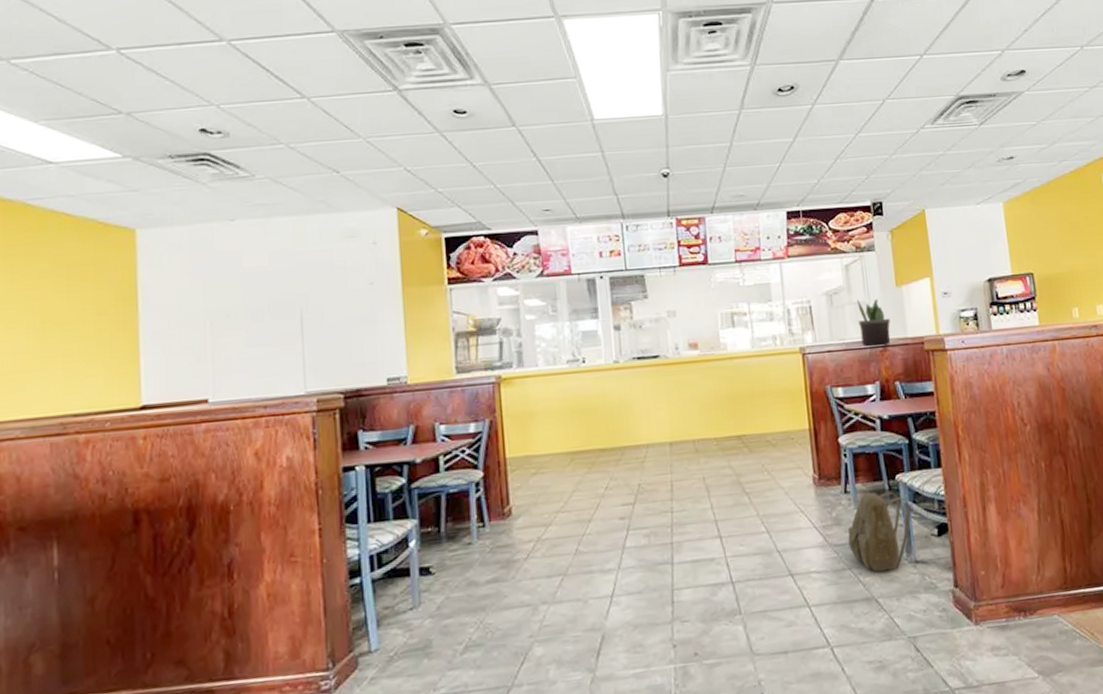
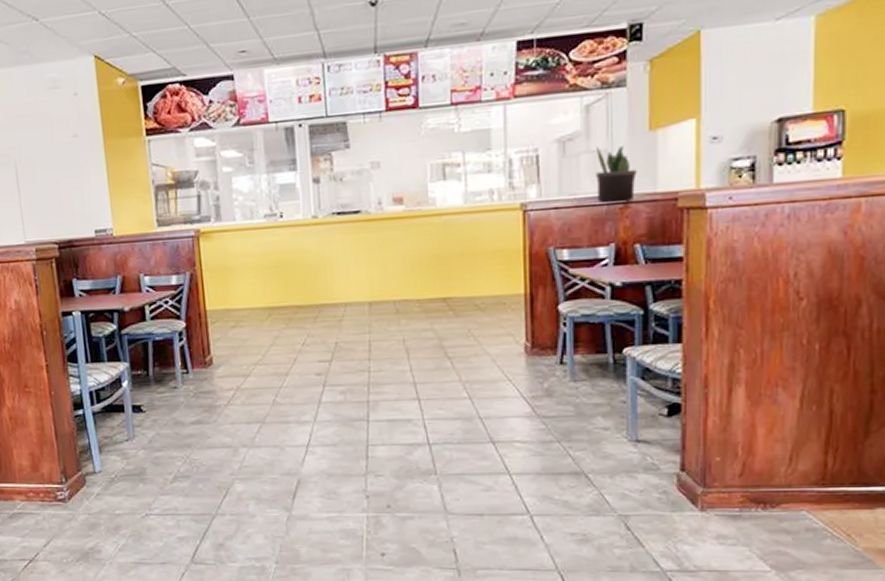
backpack: present [847,491,911,572] -> none [560,365,637,447]

